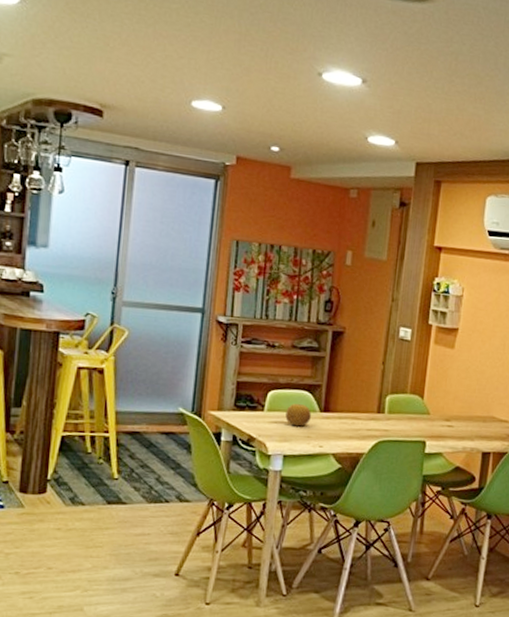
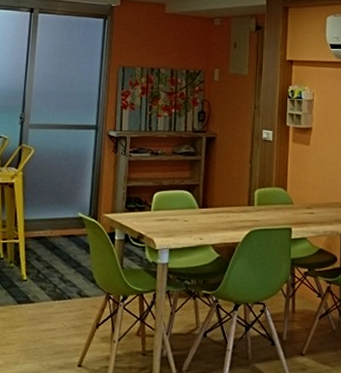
fruit: present [285,404,311,427] -> none [170,203,191,222]

